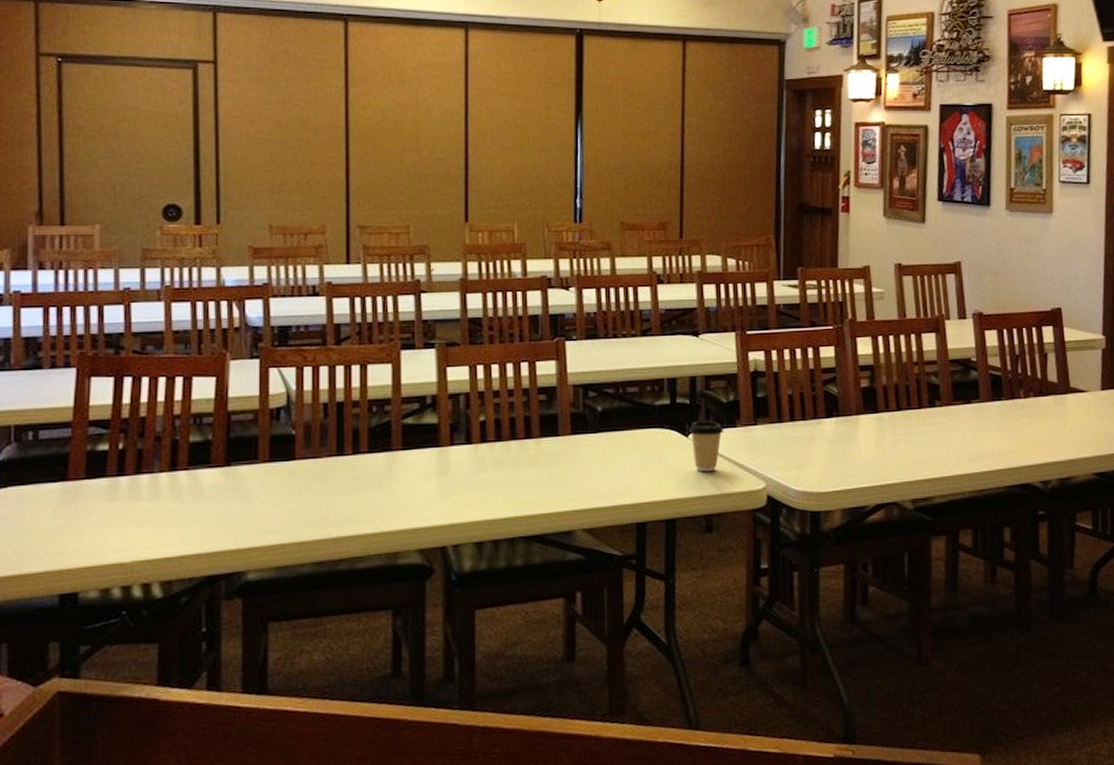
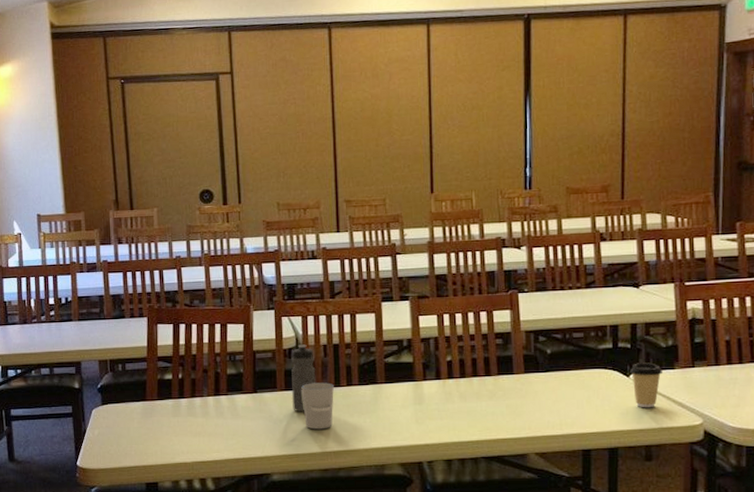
water bottle: none [277,402,312,490] -> present [291,344,316,412]
cup: none [292,450,335,512] -> present [301,382,334,430]

